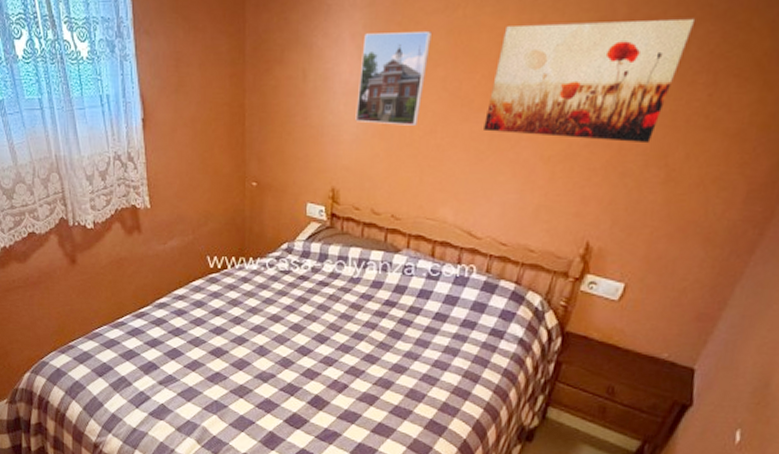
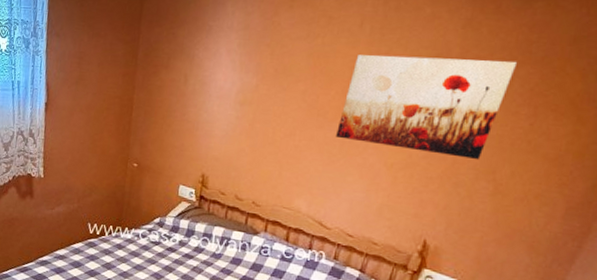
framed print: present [355,30,431,125] -> none [226,50,295,128]

